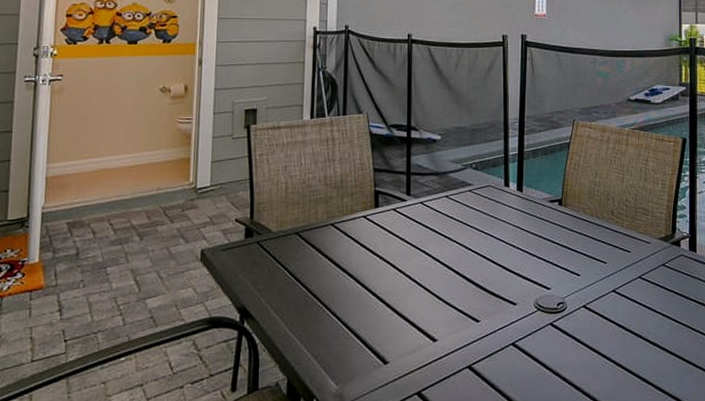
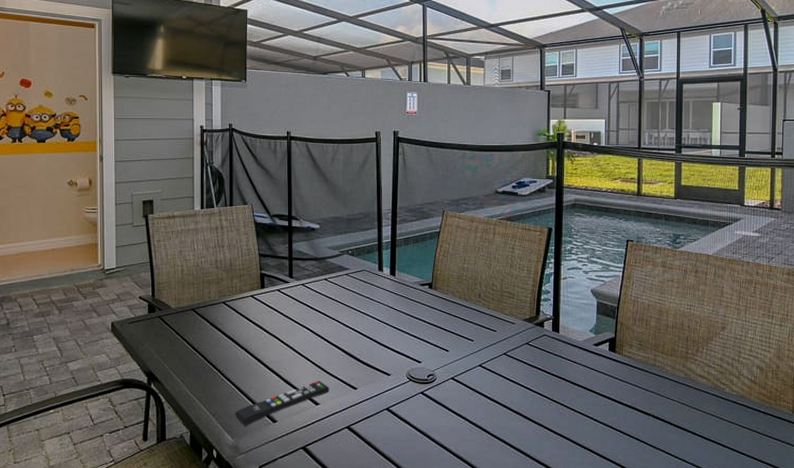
remote control: none [340,313,449,370] -> present [234,381,330,426]

